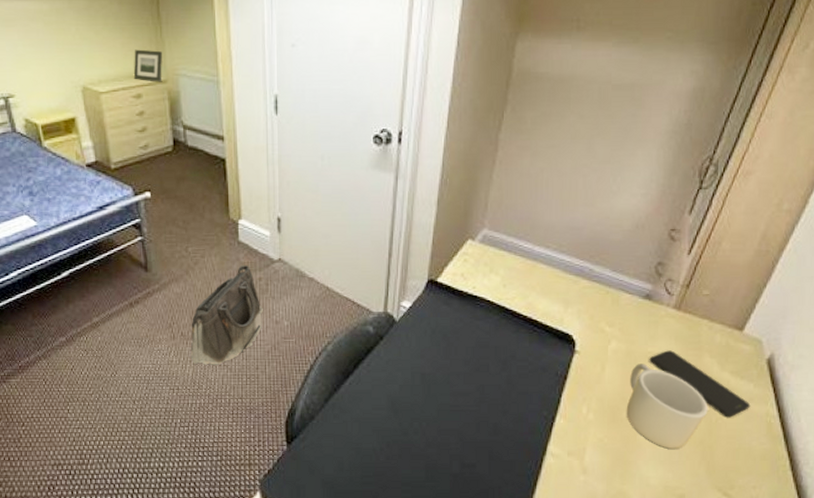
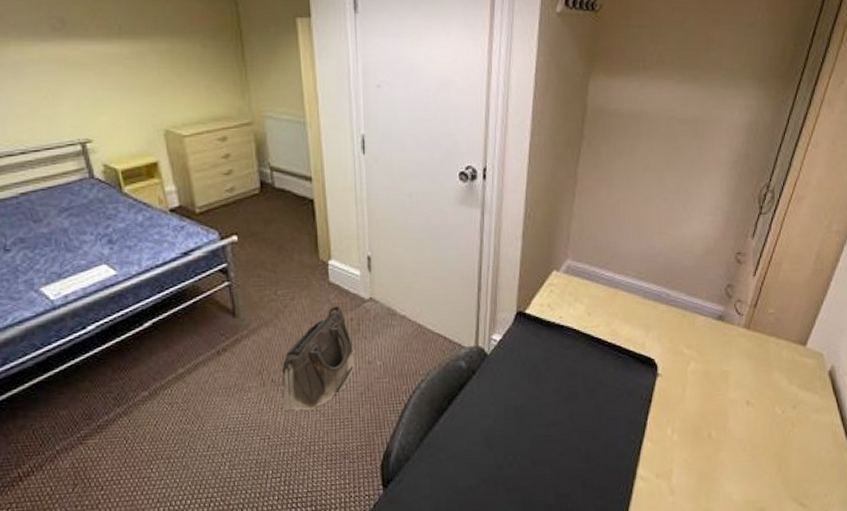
picture frame: present [133,49,163,82] -> none [218,92,249,125]
mug: present [626,364,708,450] -> none [707,382,781,465]
smartphone: present [649,350,751,418] -> none [725,368,818,430]

